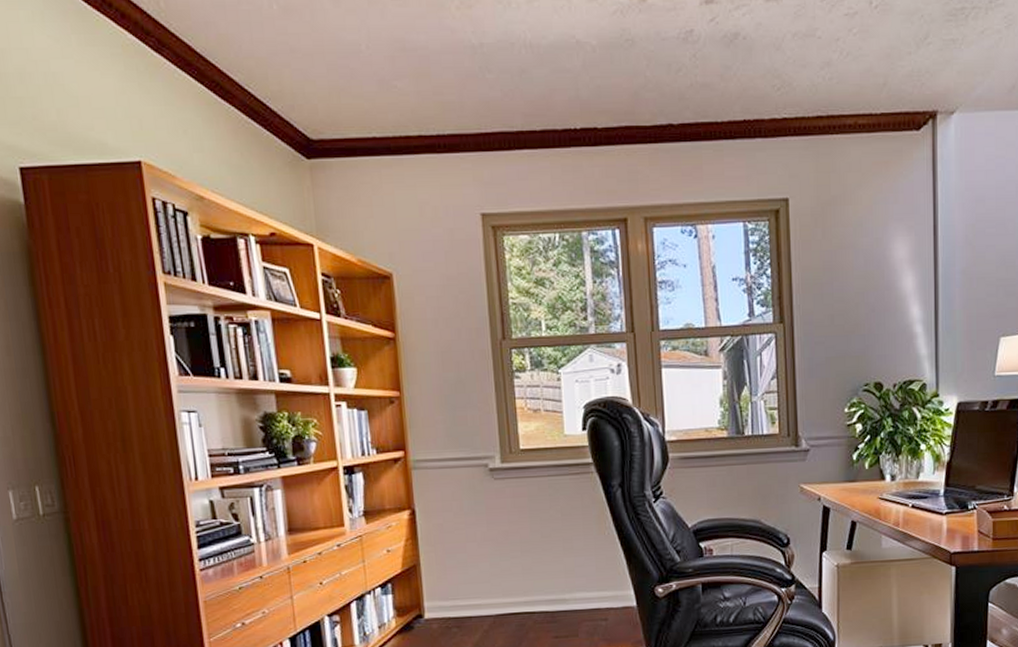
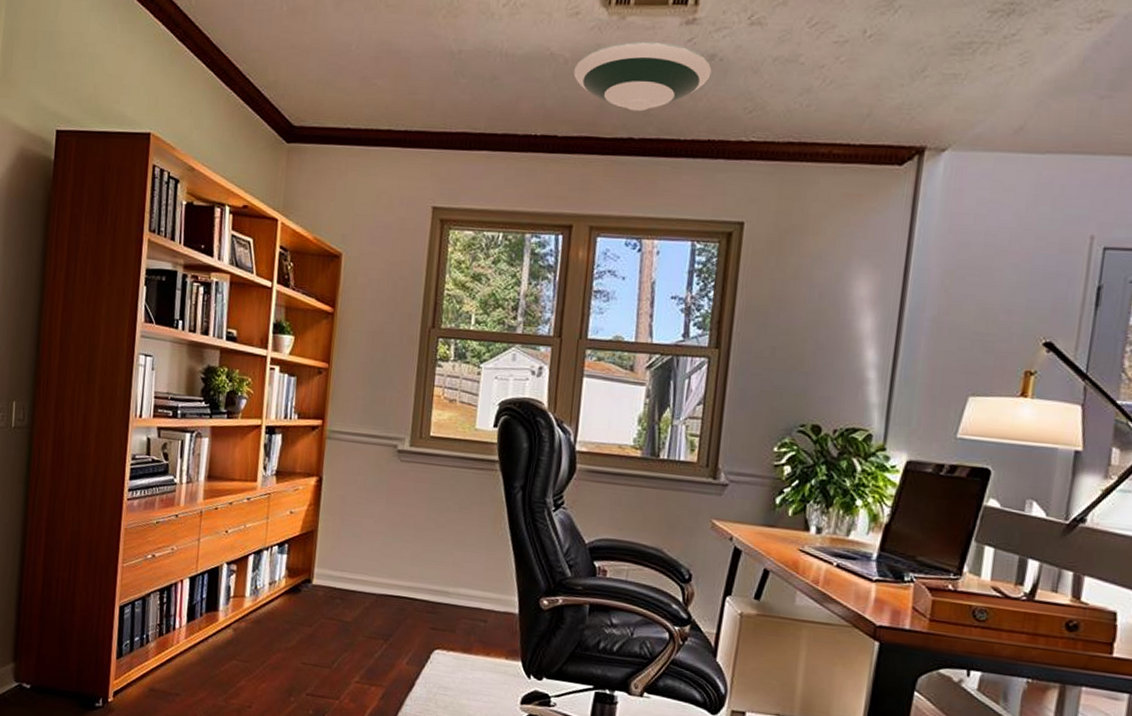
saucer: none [603,23,737,97] -> present [573,41,712,112]

